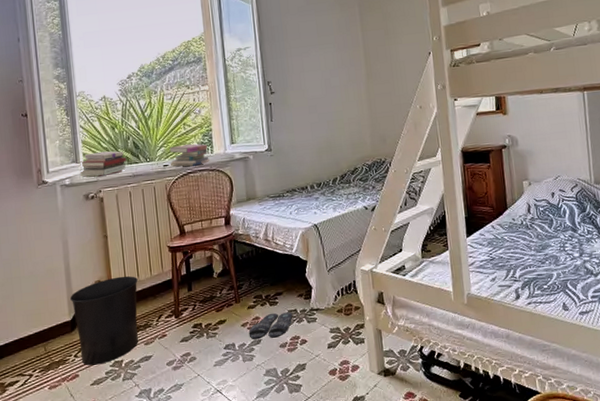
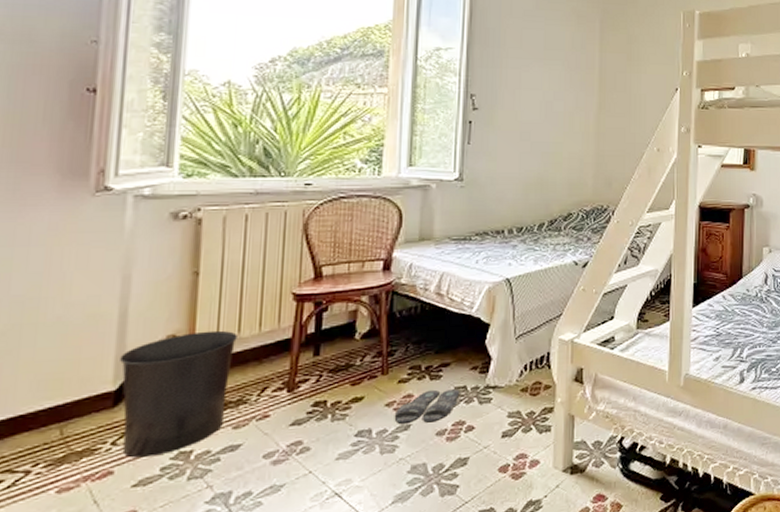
books: present [80,151,126,177] -> none [170,155,248,190]
books: present [169,144,210,167] -> none [316,160,375,189]

